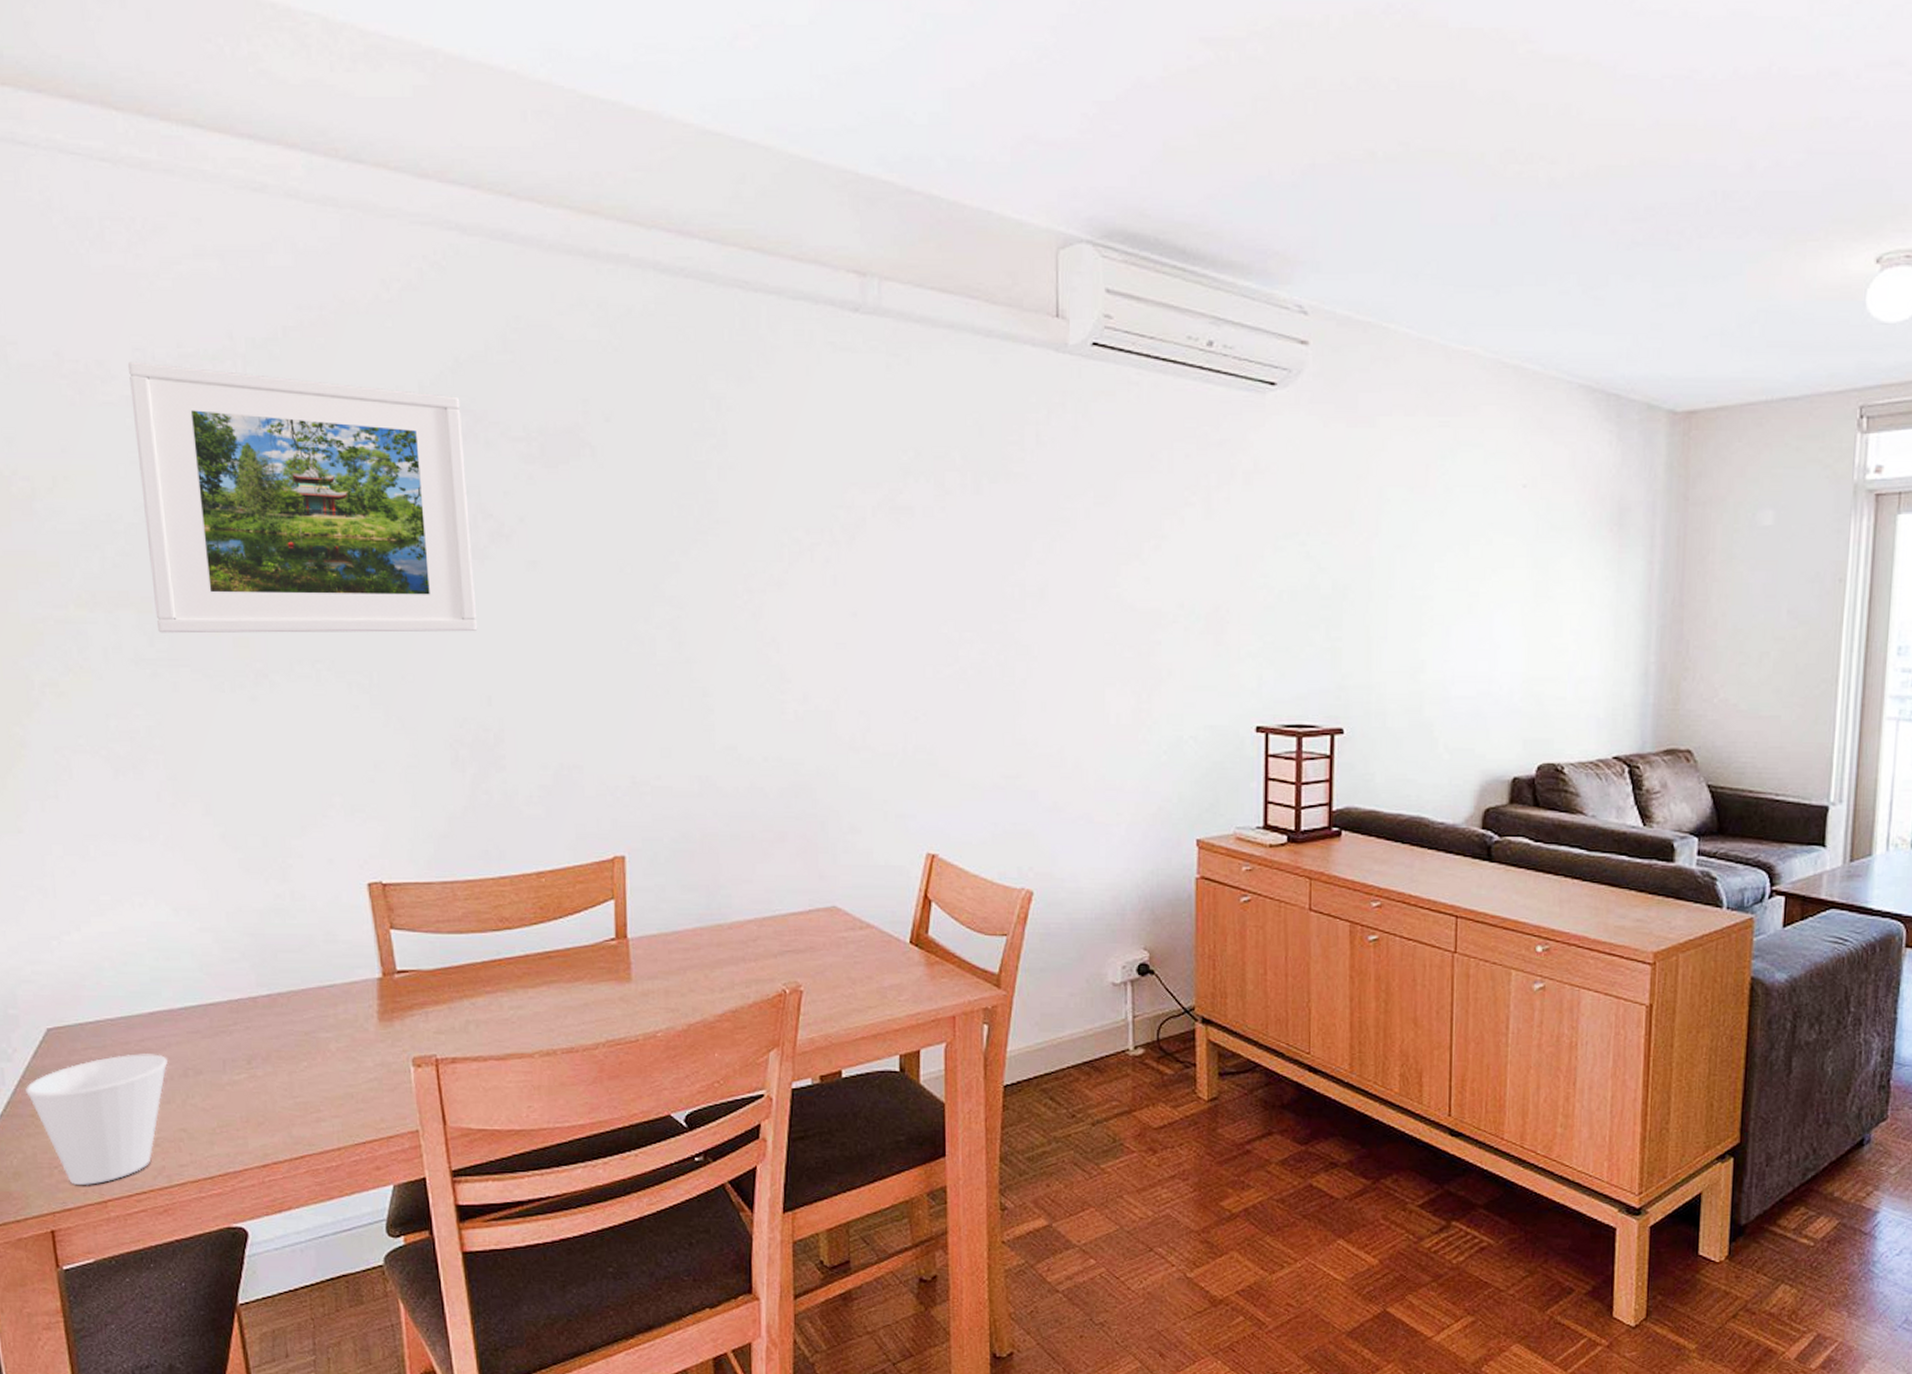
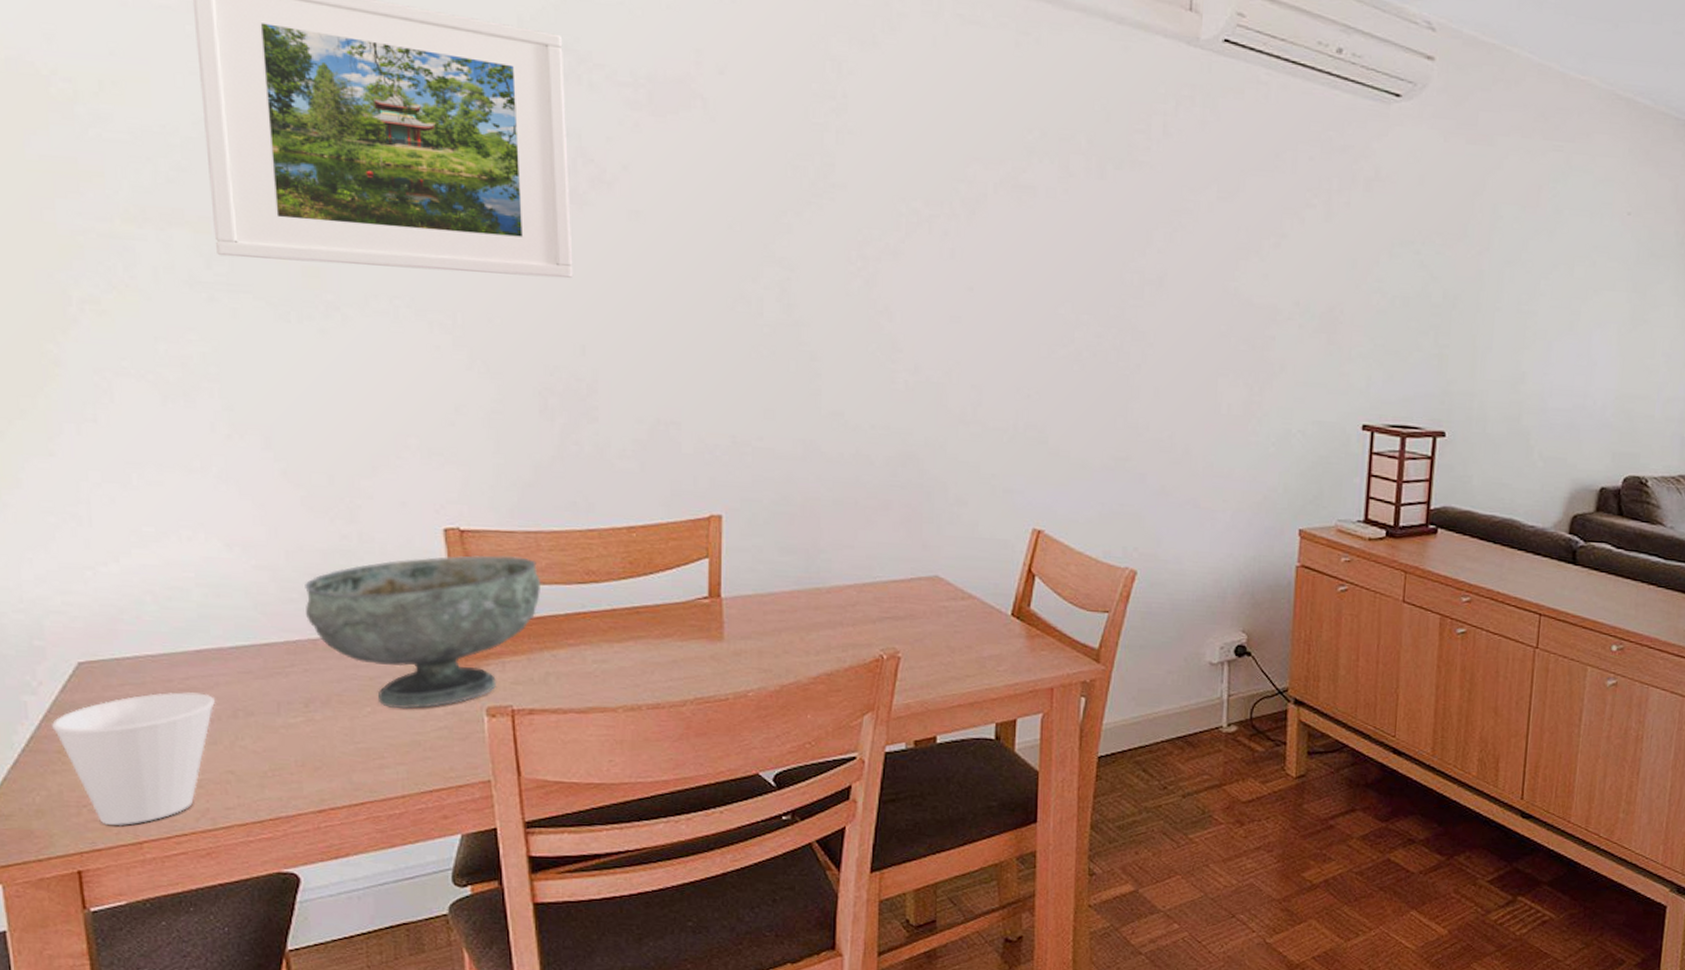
decorative bowl: none [244,907,458,1063] -> present [305,555,540,710]

